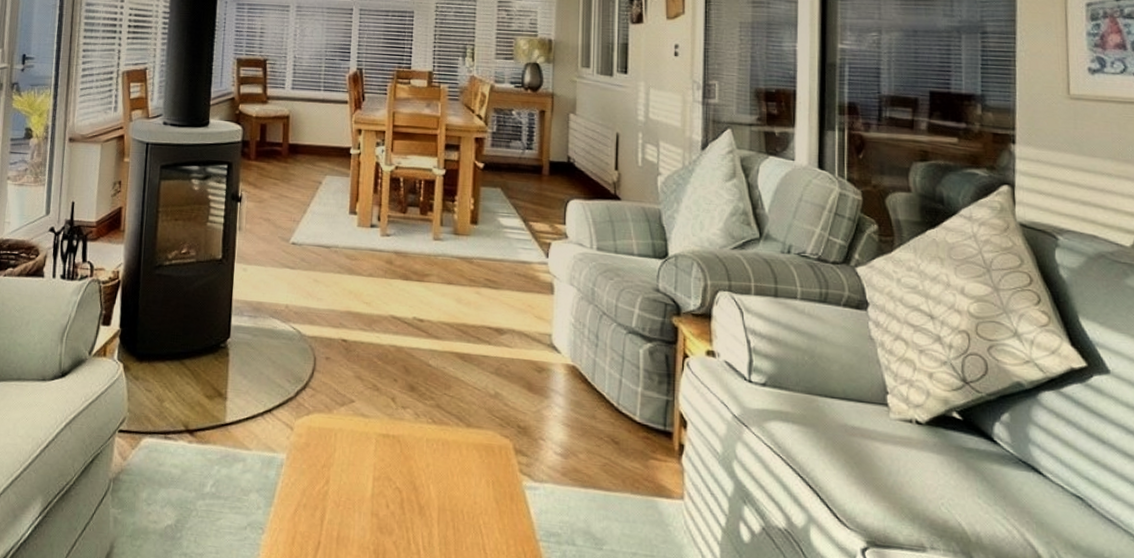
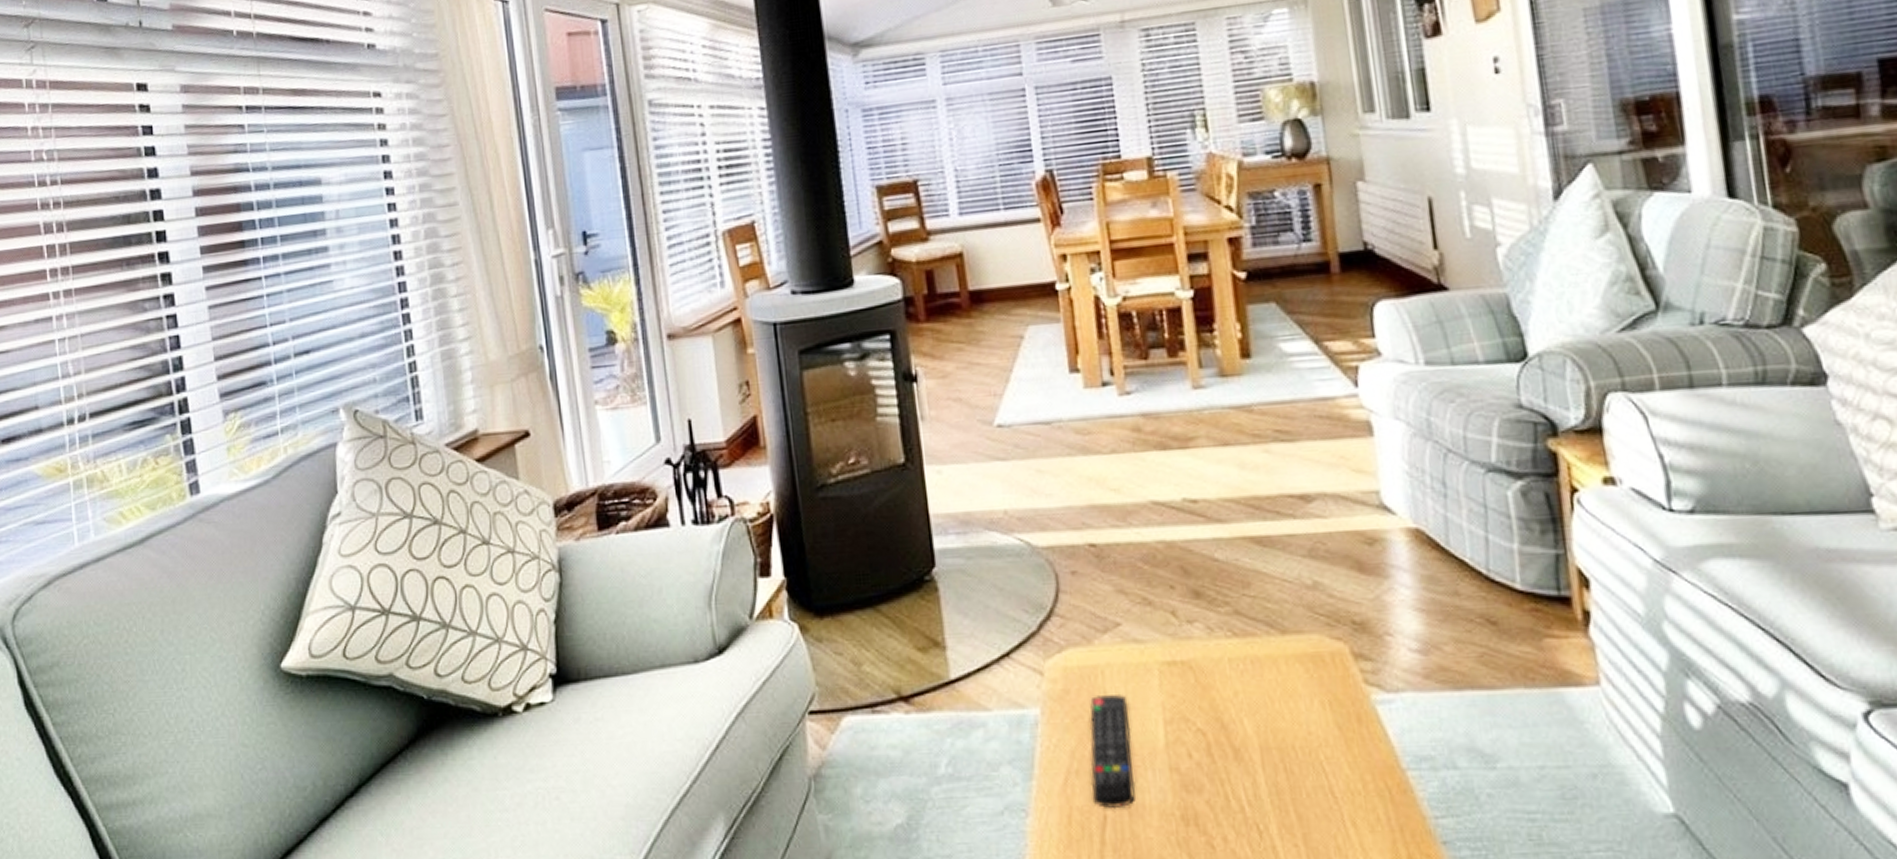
remote control: none [312,451,350,538] -> present [1089,695,1136,809]

